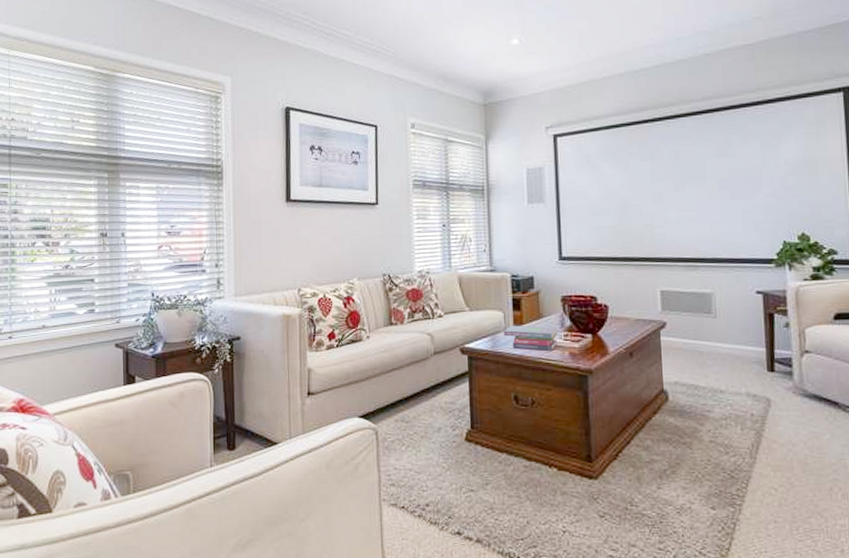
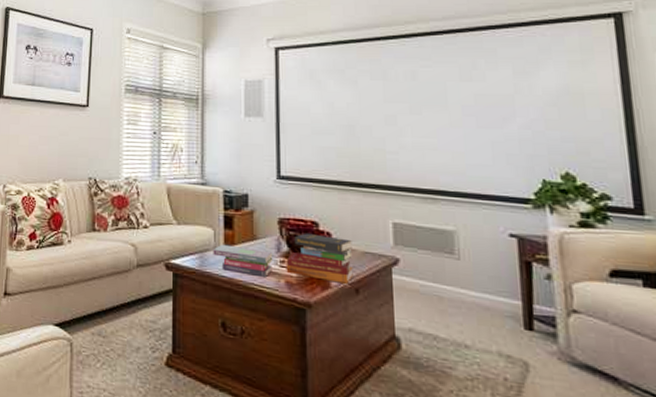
books: none [569,307,628,349] -> present [286,233,353,284]

